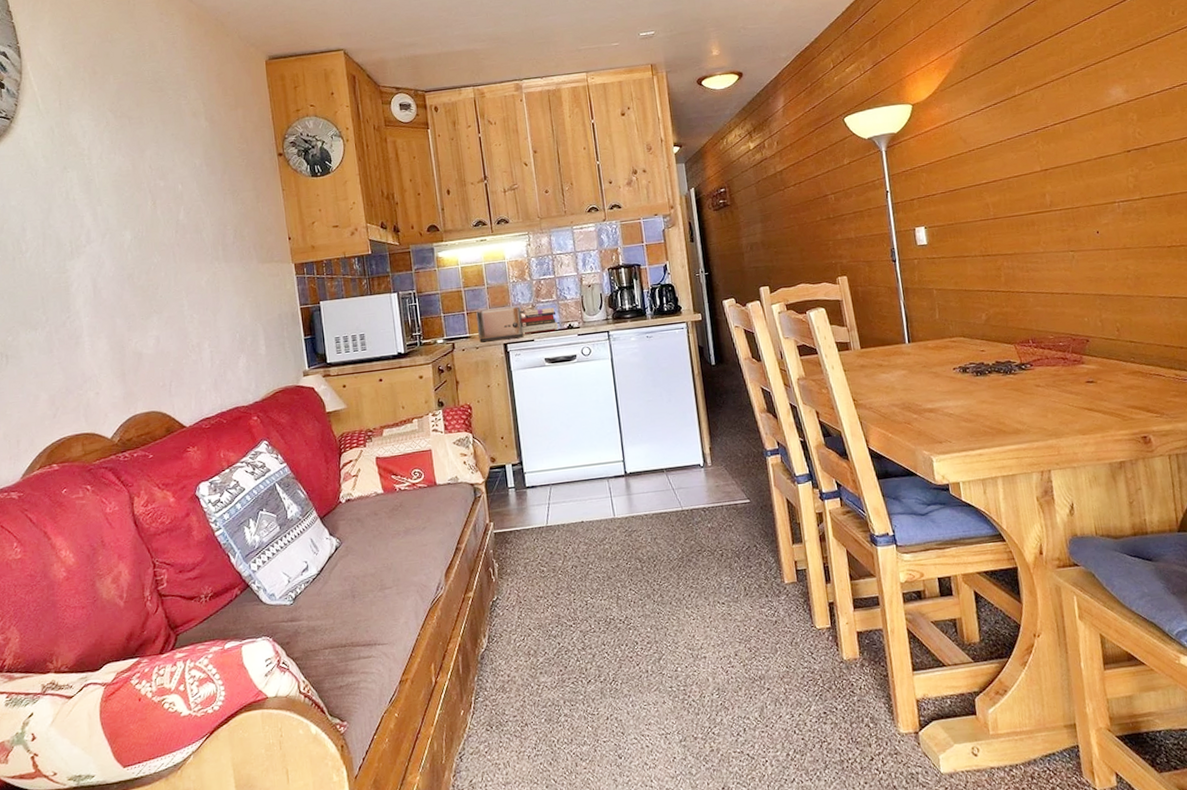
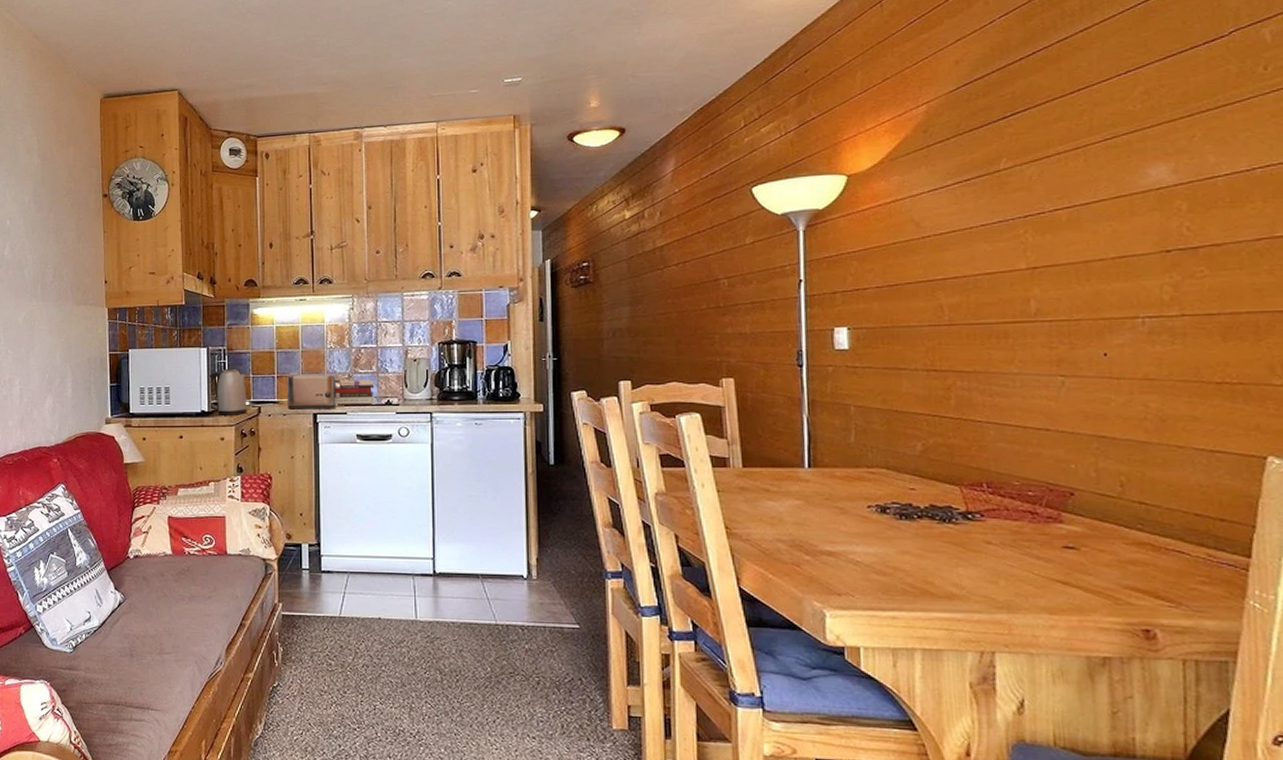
kettle: none [400,309,442,355] -> present [207,368,248,415]

